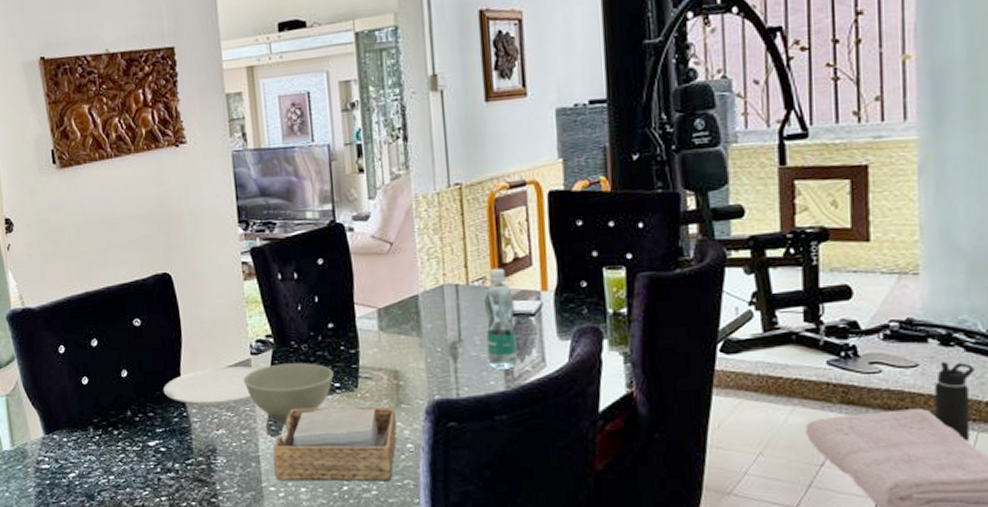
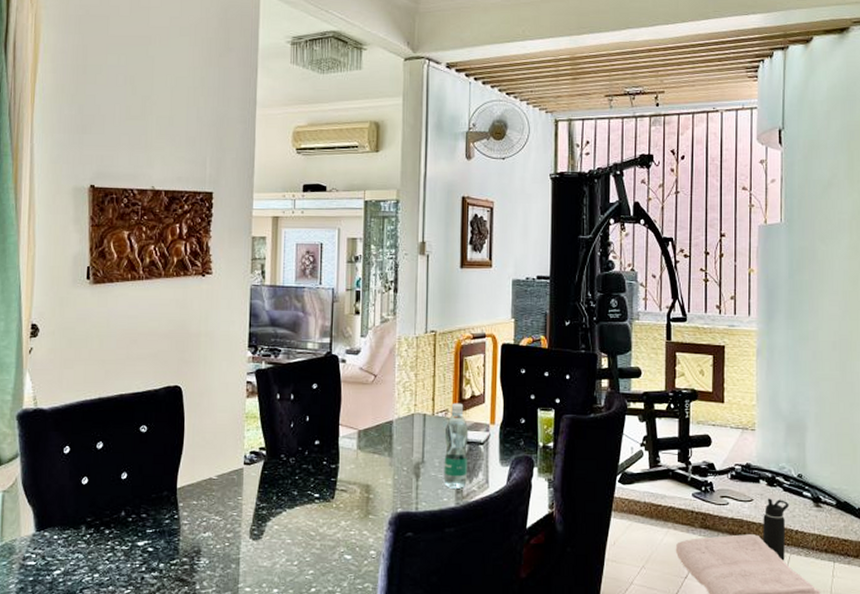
plate: present [163,366,259,405] -> none [158,474,250,509]
bowl: present [243,363,334,426] -> none [234,474,315,531]
napkin holder: present [273,406,397,482] -> none [251,515,364,585]

